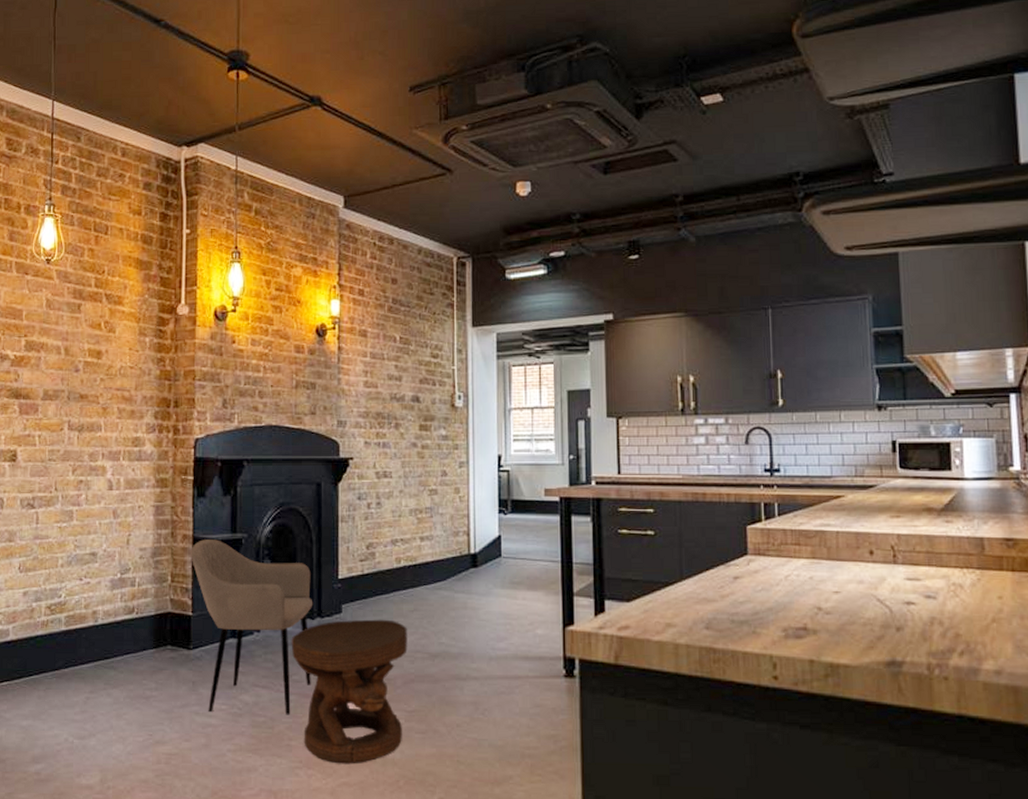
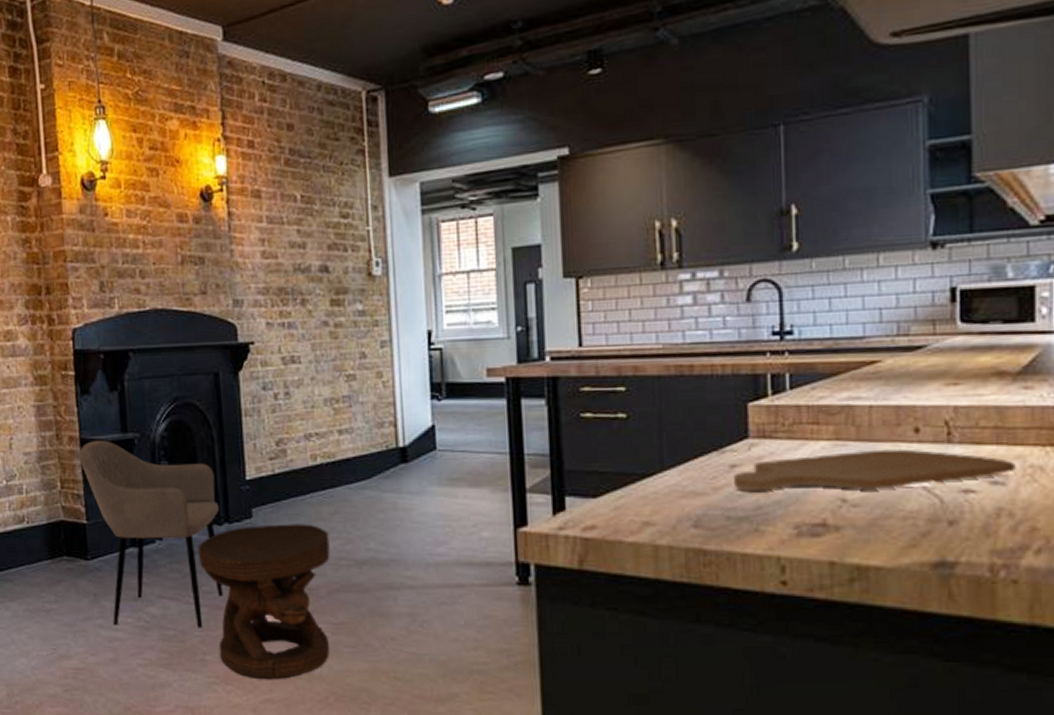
chopping board: none [737,567,943,601] -> present [734,448,1016,493]

